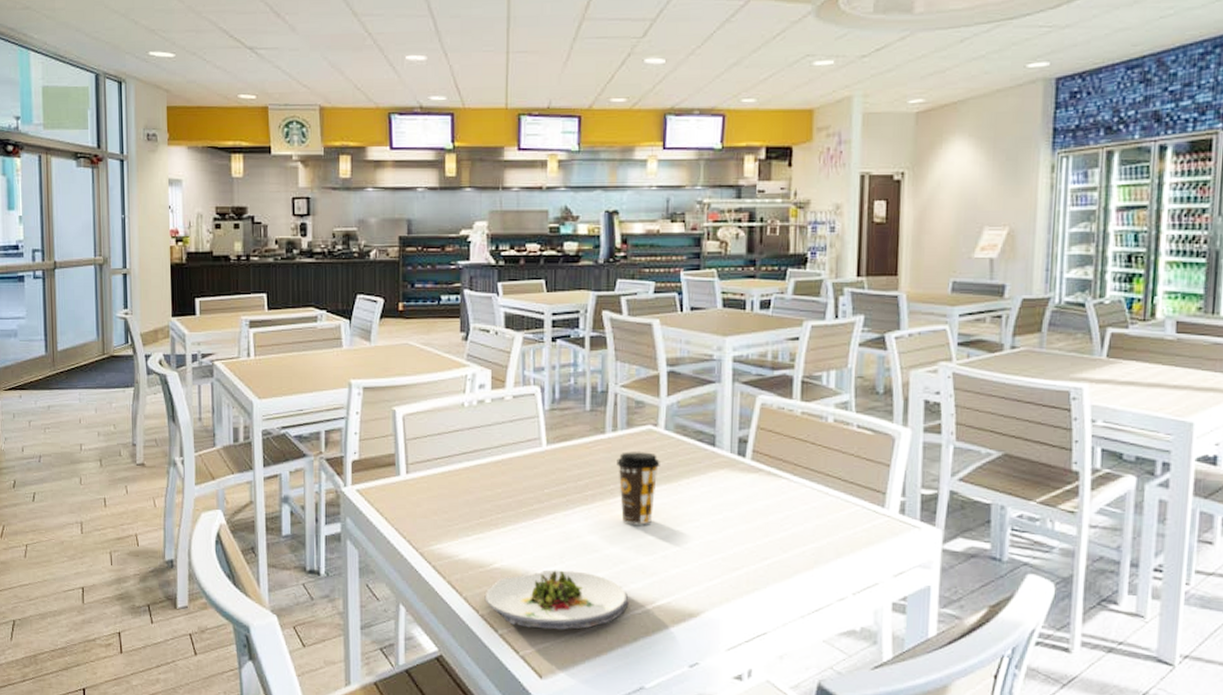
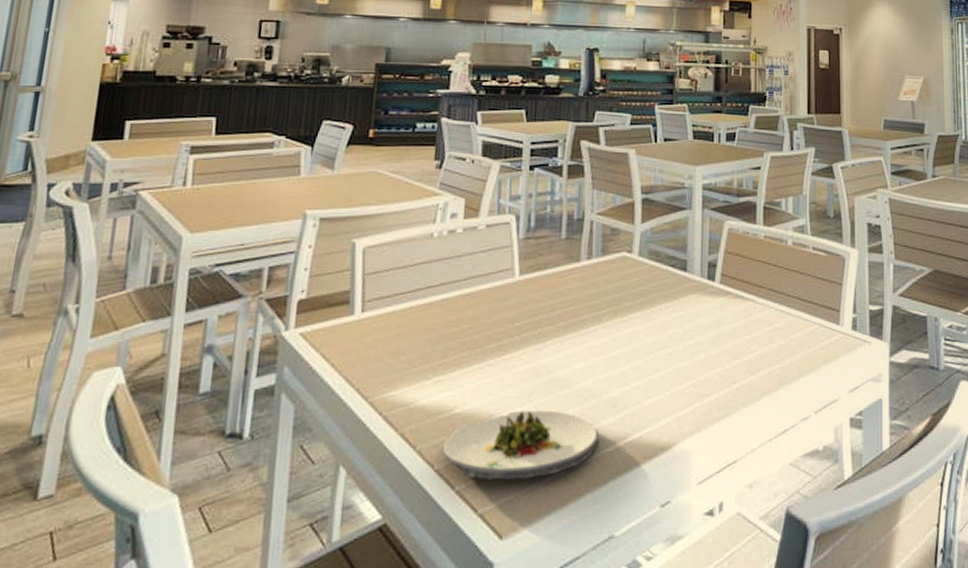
coffee cup: present [616,452,660,525] -> none [591,279,634,356]

